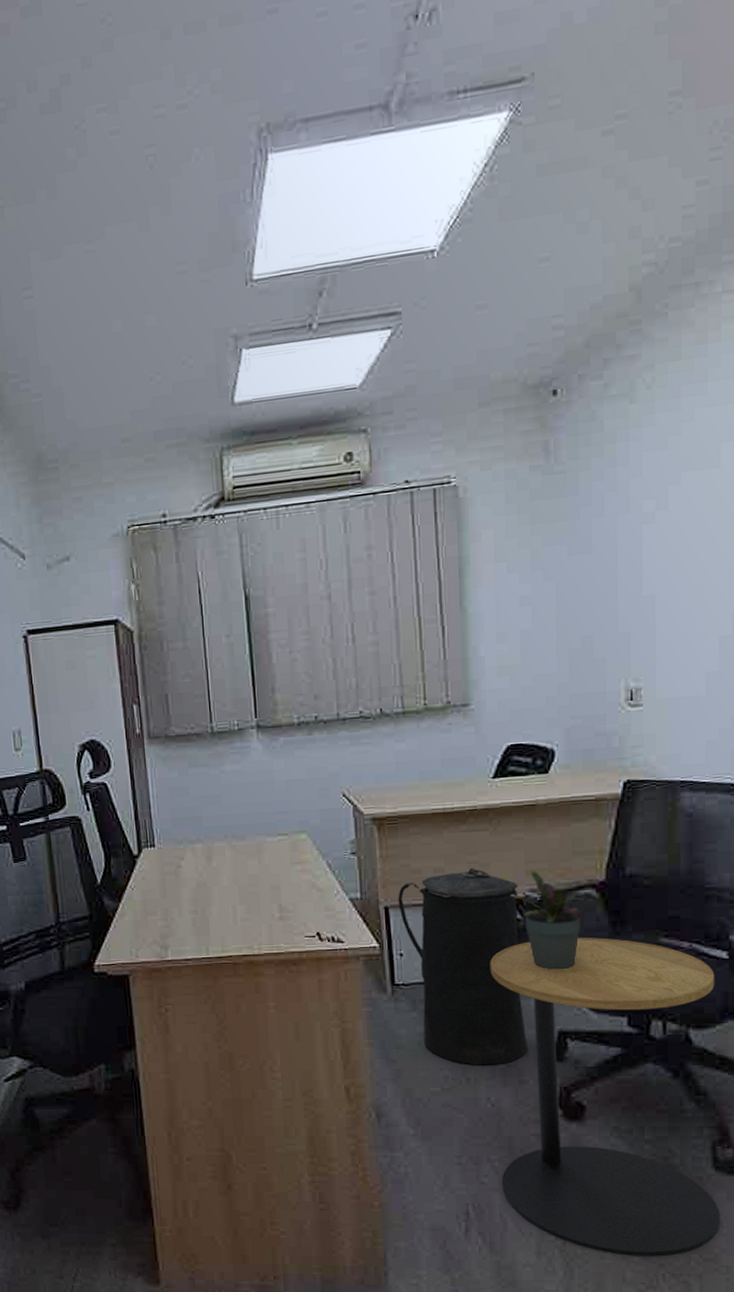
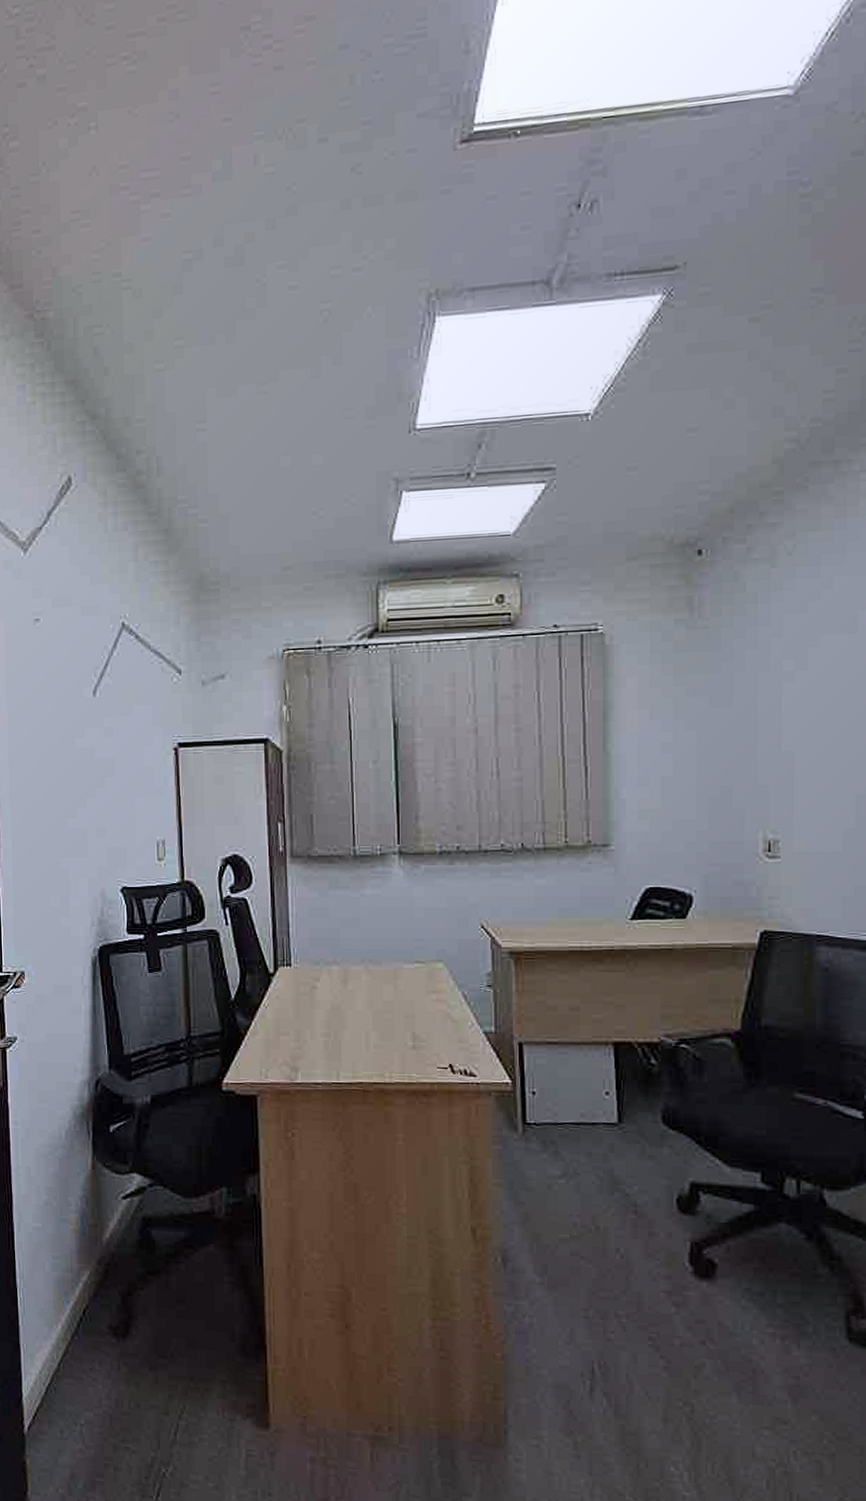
trash can: present [398,868,527,1065] -> none [532,1008,659,1214]
side table: present [490,937,721,1257] -> none [623,1087,854,1432]
potted plant: present [511,870,590,970] -> none [646,1015,725,1120]

